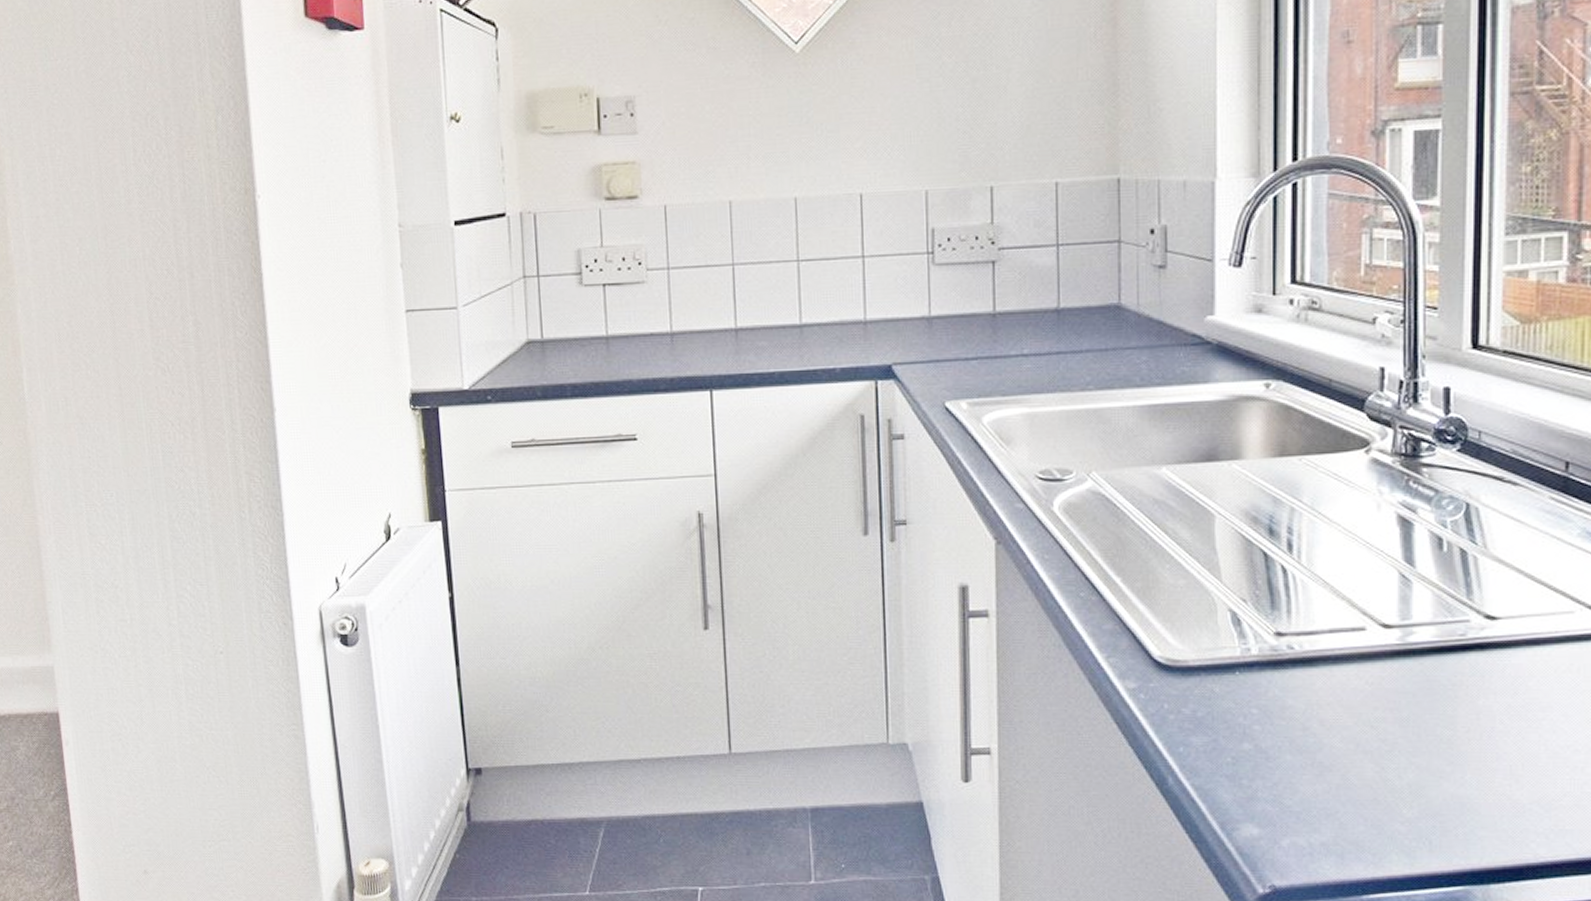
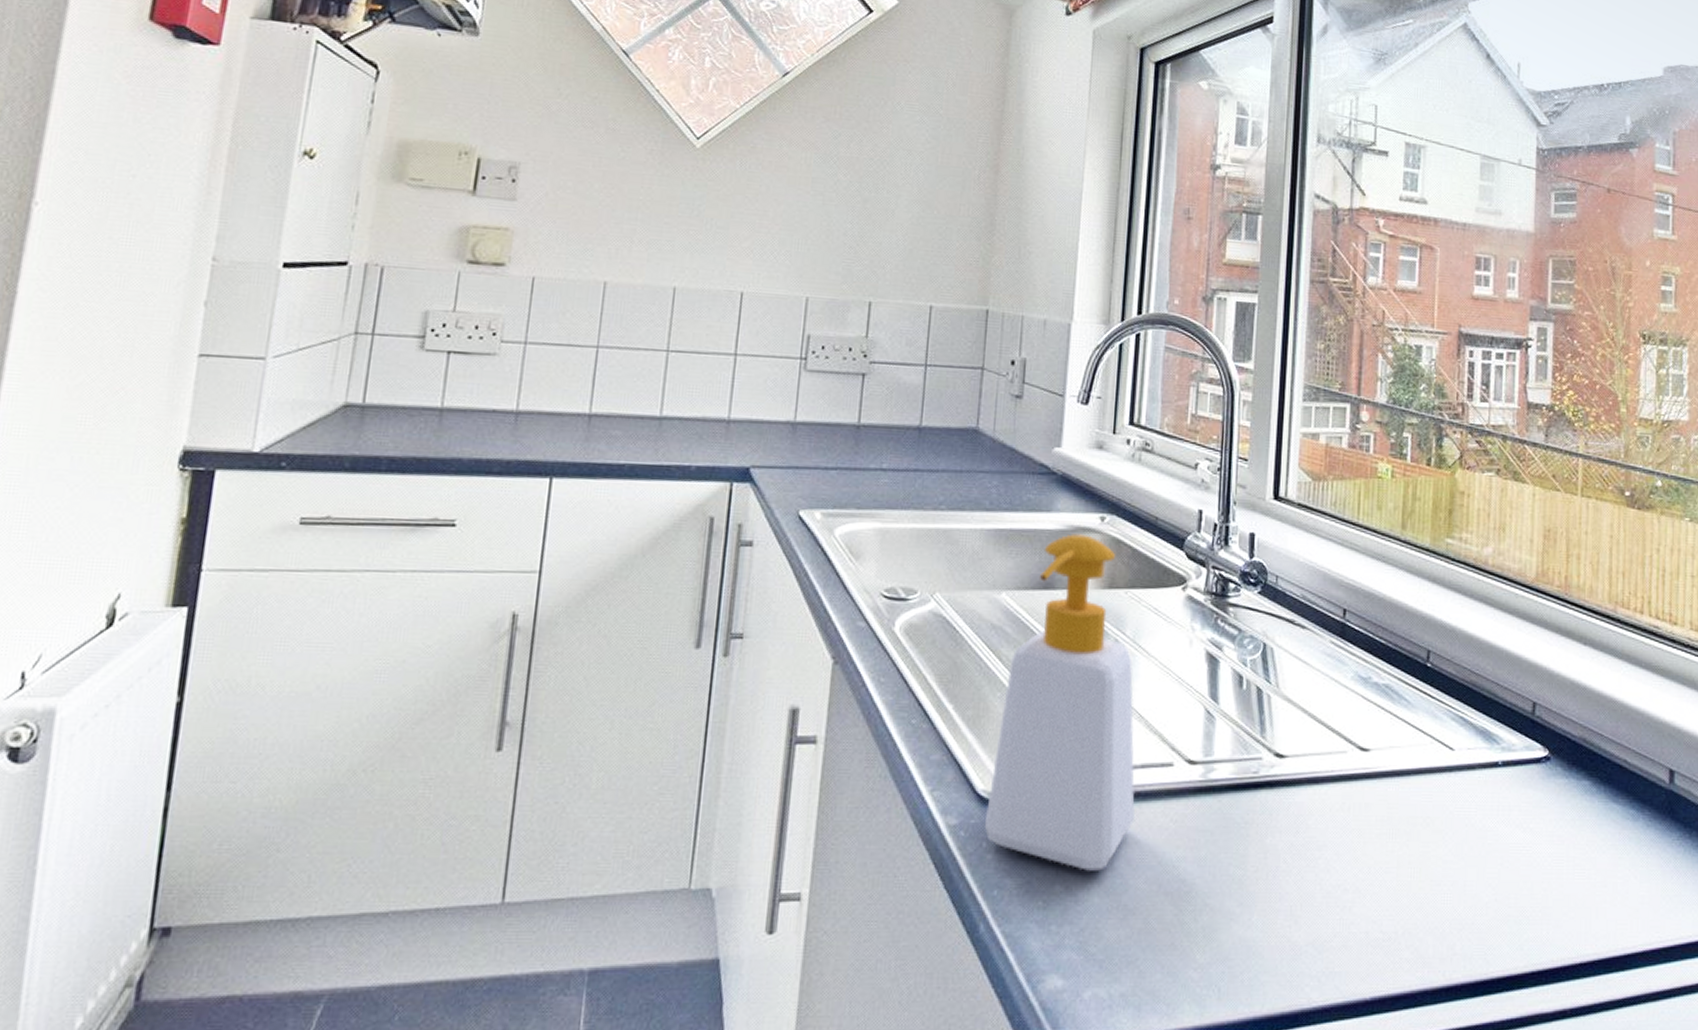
soap bottle: none [1165,403,1325,730] -> present [985,534,1136,871]

